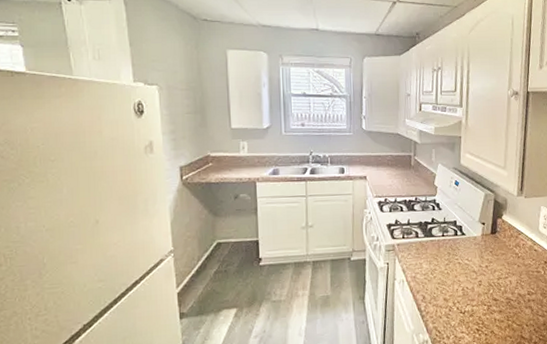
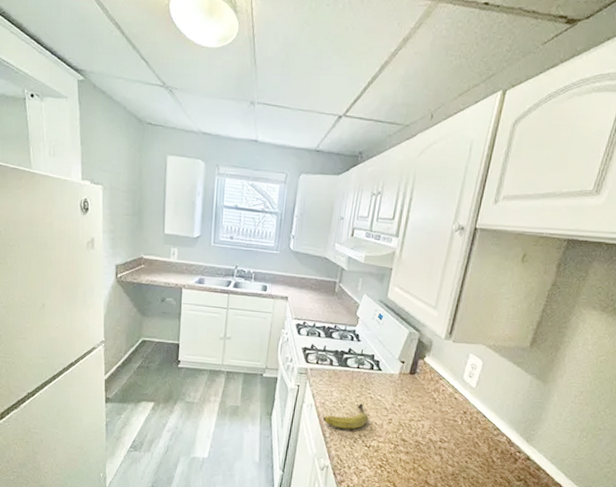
fruit: none [417,271,460,300] -> present [323,403,369,429]

